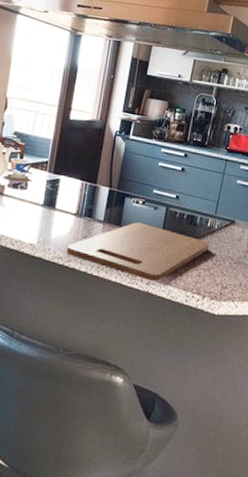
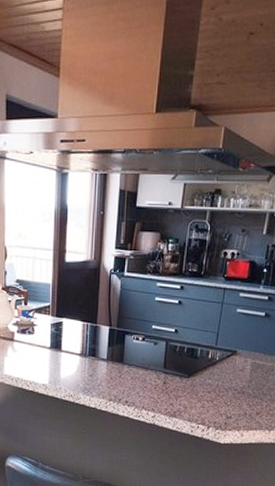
cutting board: present [66,222,210,281] -> none [76,358,212,413]

